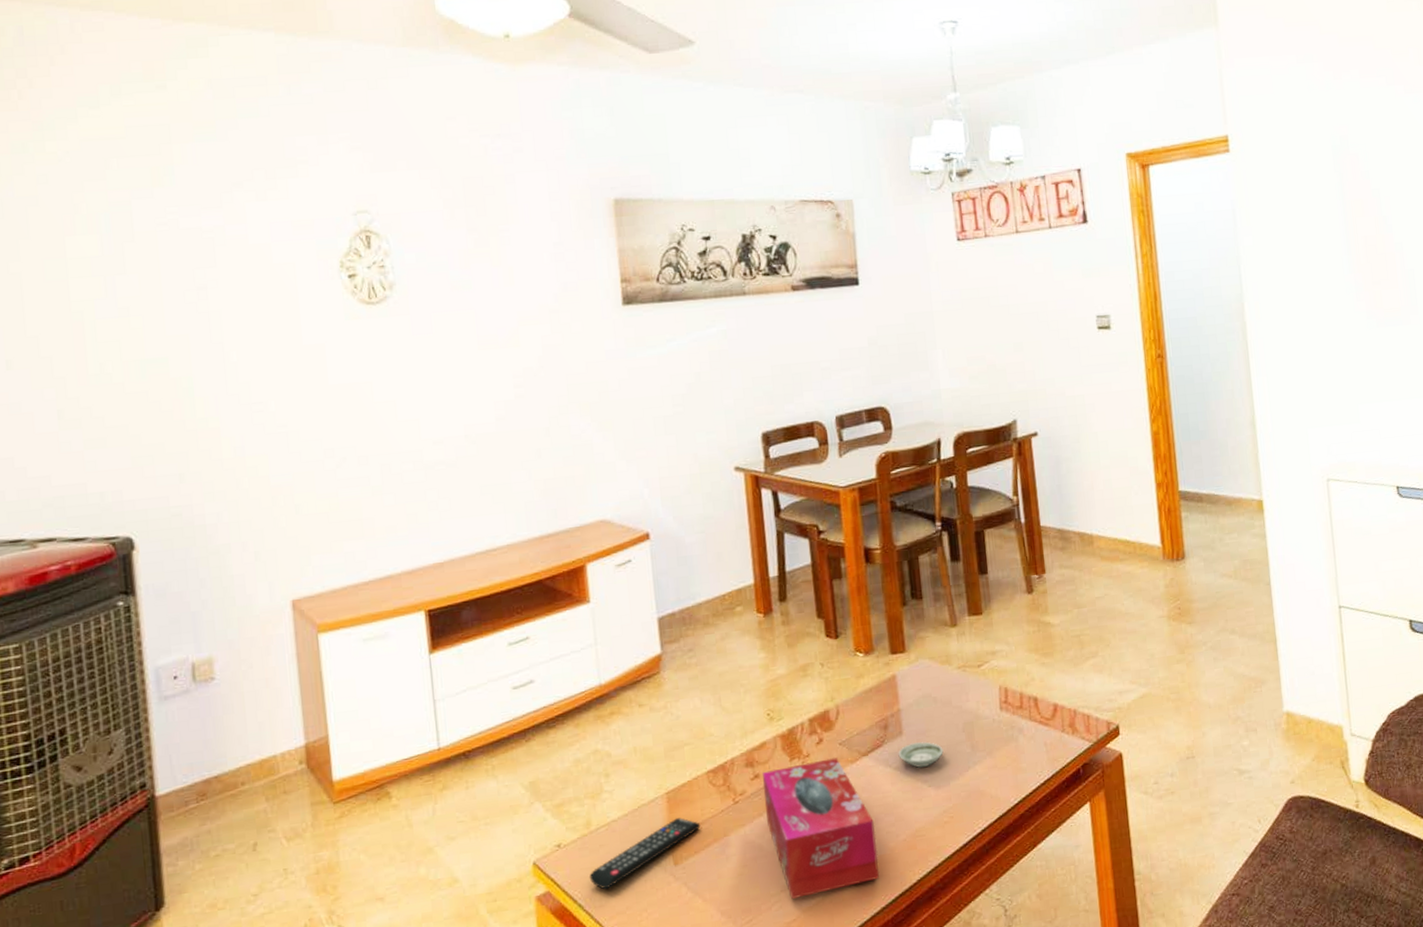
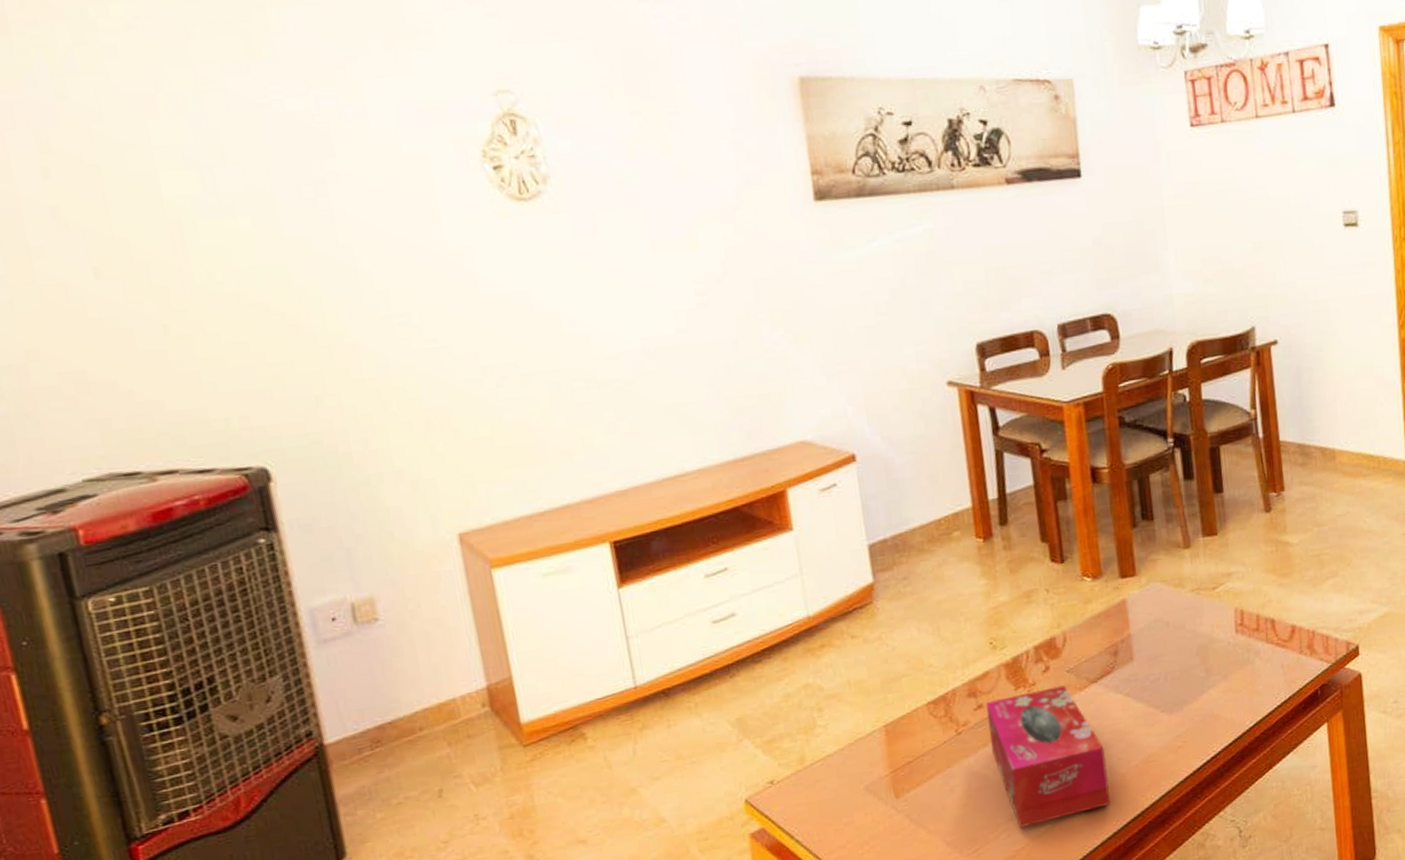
remote control: present [590,818,701,890] -> none [806,750,922,825]
saucer: present [898,742,944,768] -> none [1129,667,1177,693]

